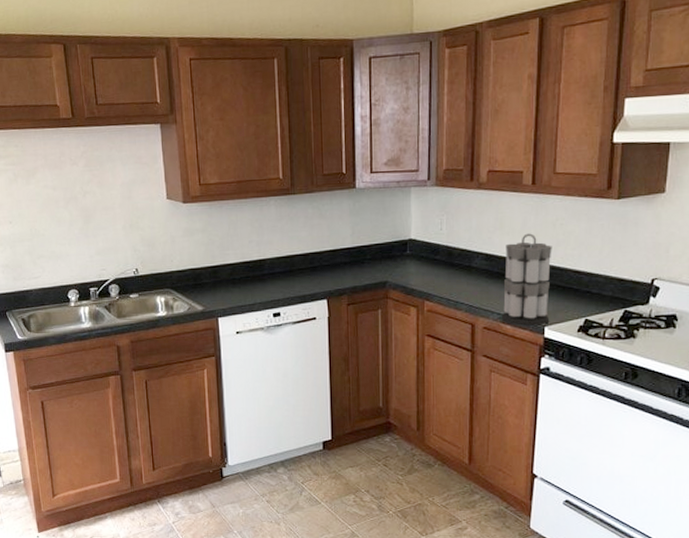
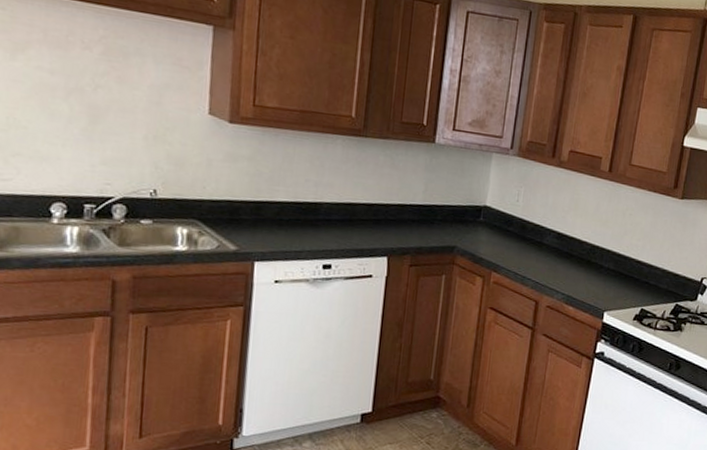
spice rack: present [501,233,552,326] -> none [564,218,620,310]

